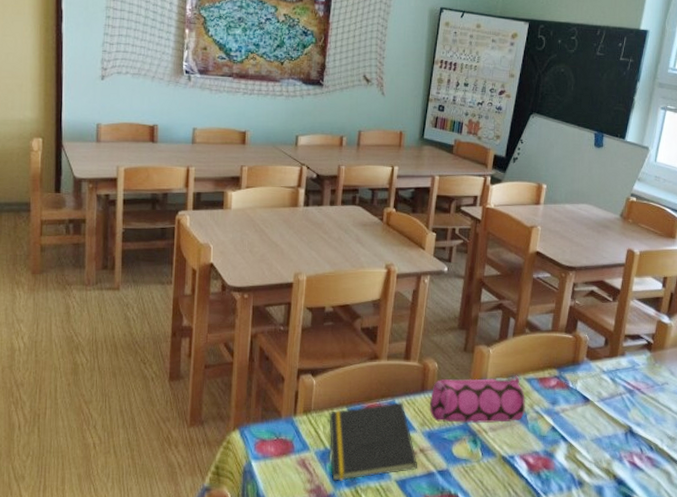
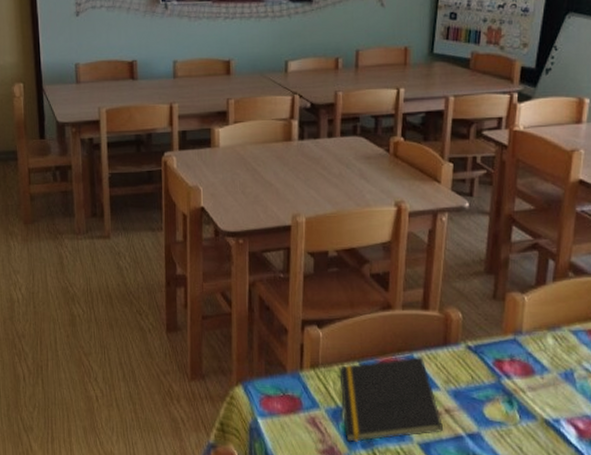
pencil case: present [429,375,526,424] -> none [454,326,573,382]

